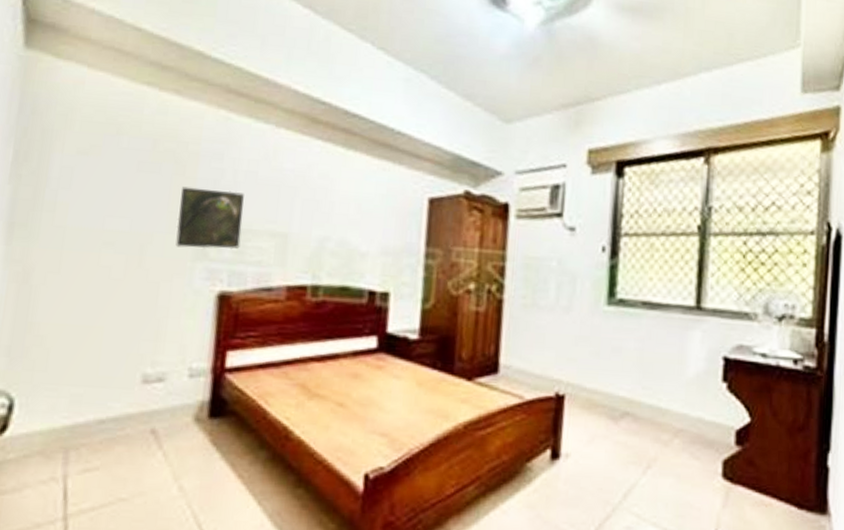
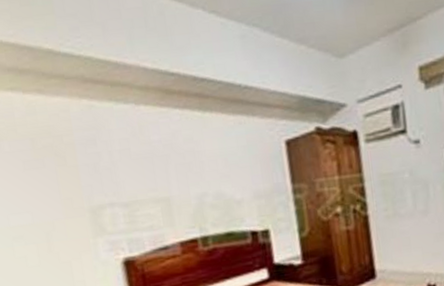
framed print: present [175,186,244,250] -> none [68,170,131,228]

